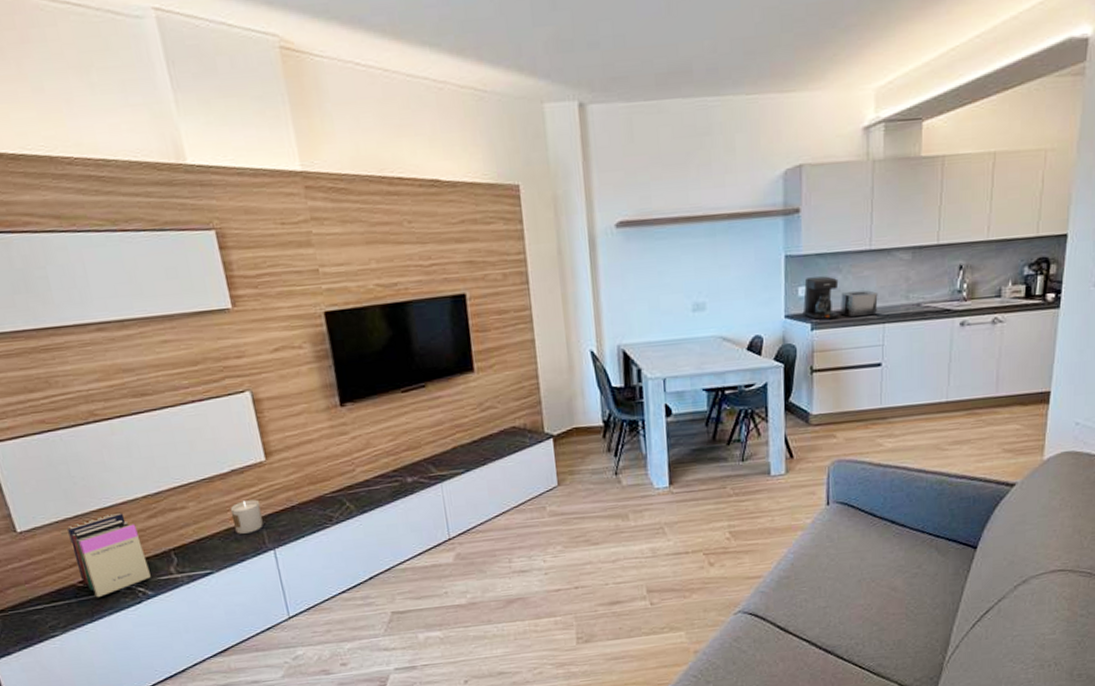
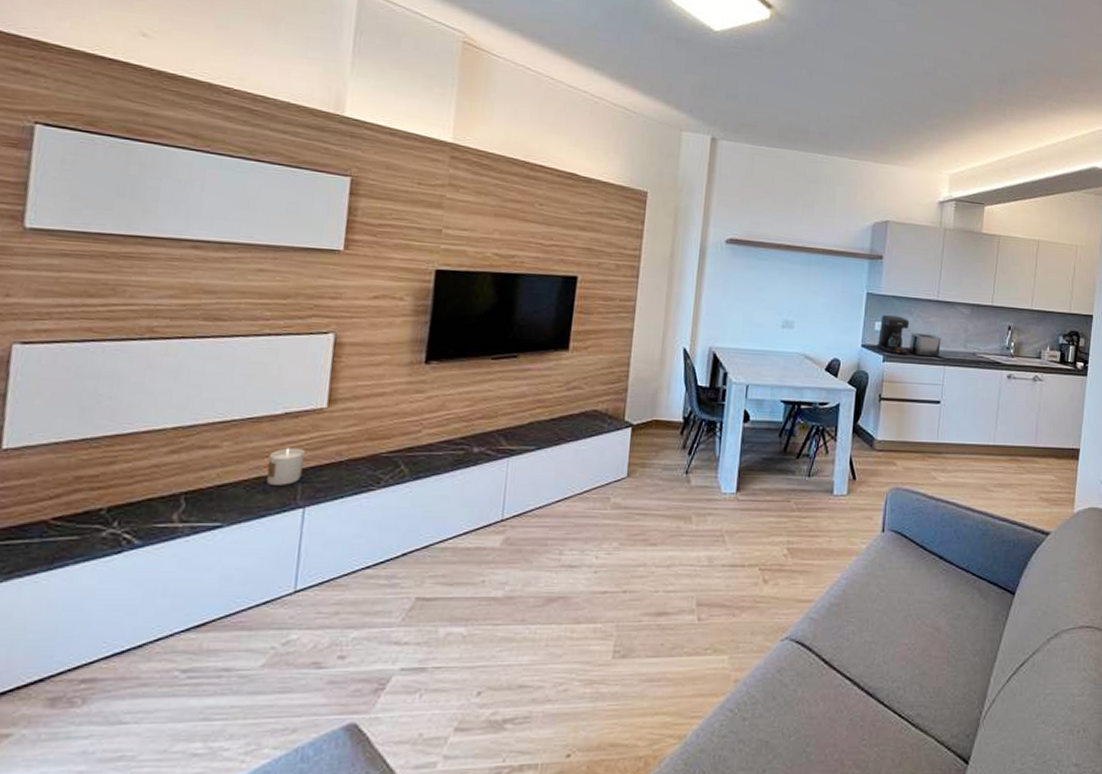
books: present [67,512,151,598] -> none [57,441,151,541]

